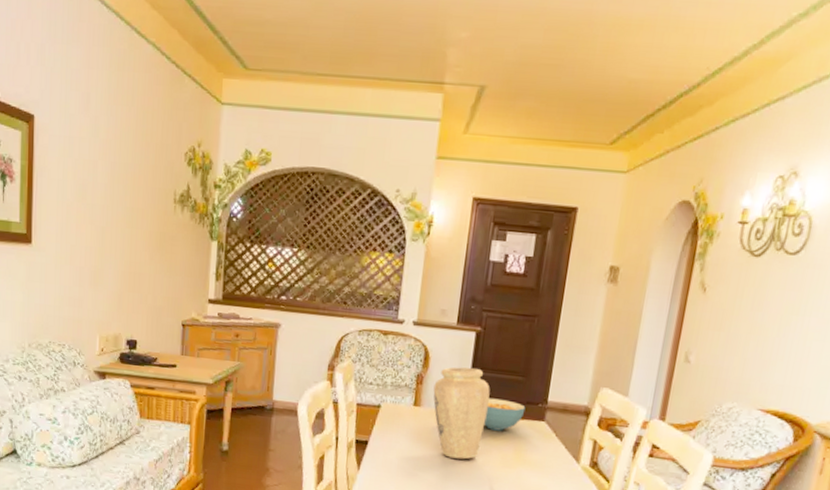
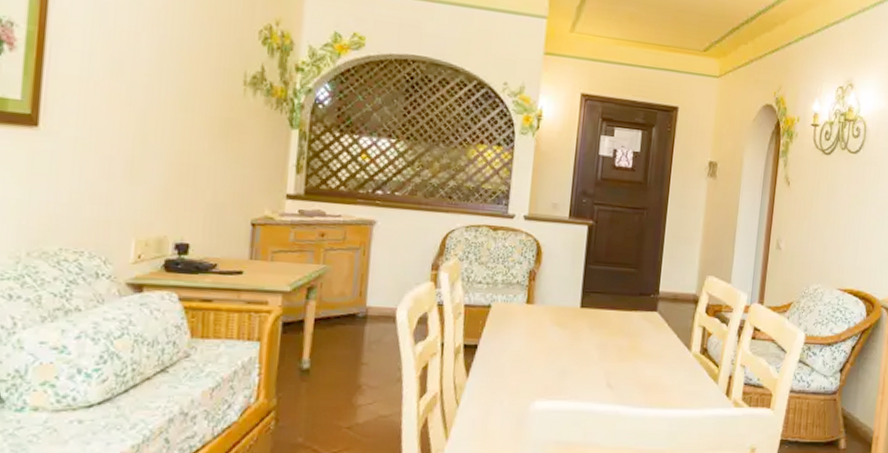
vase: present [433,367,490,460] -> none [546,261,604,357]
cereal bowl: present [484,398,526,431] -> none [599,291,639,324]

